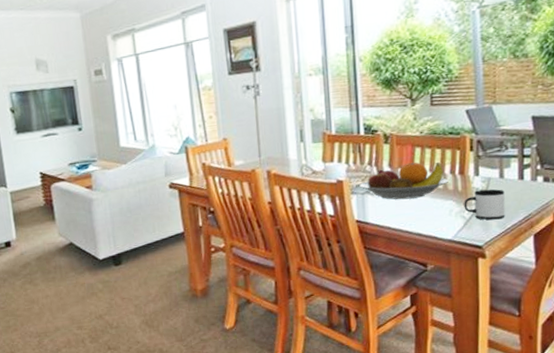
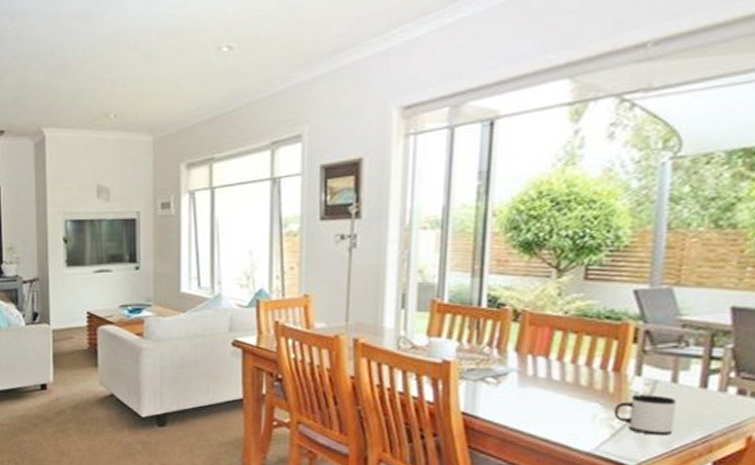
fruit bowl: present [359,162,448,200] -> none [472,348,596,395]

